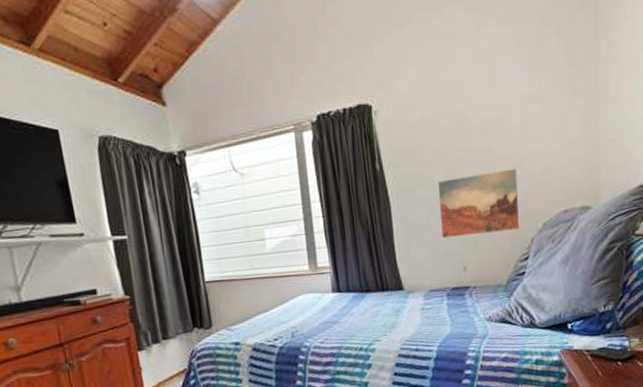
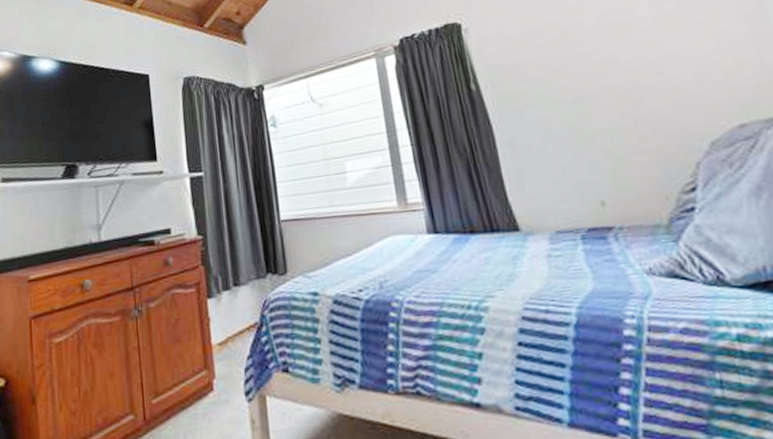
wall art: present [437,168,519,238] -> none [550,77,675,165]

